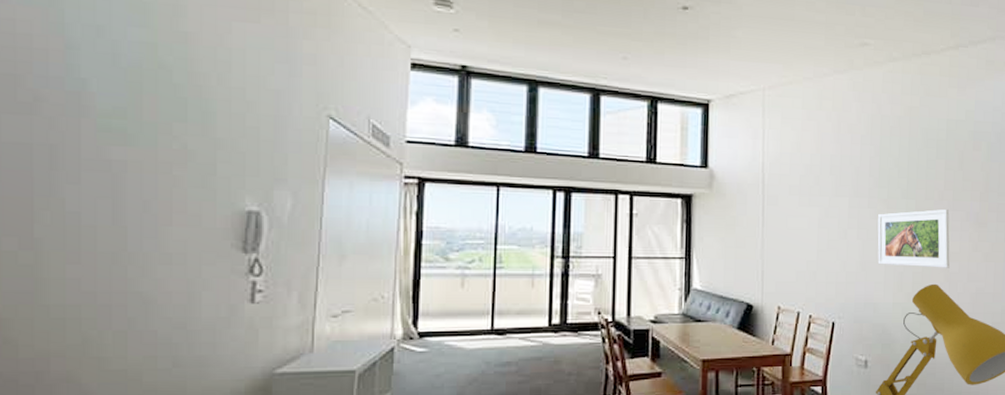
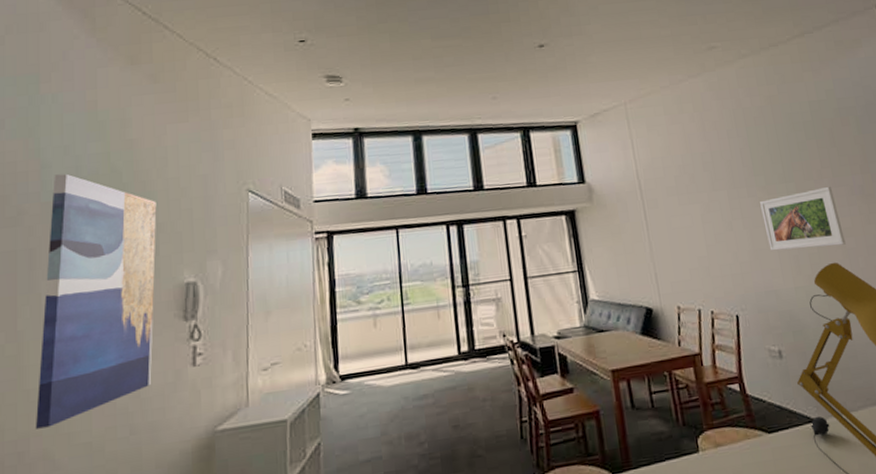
wall art: none [56,59,215,349] -> present [35,173,157,429]

